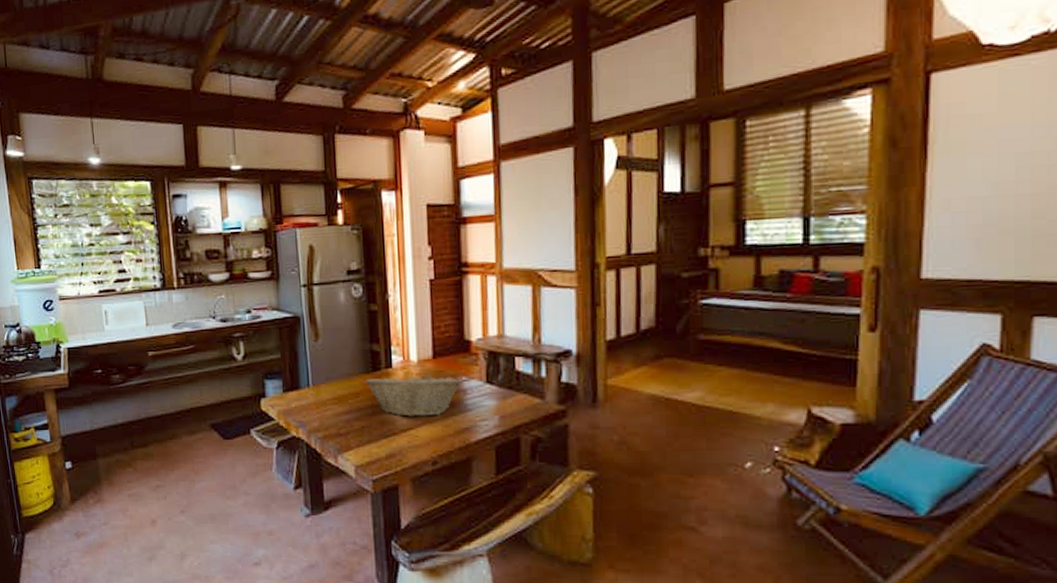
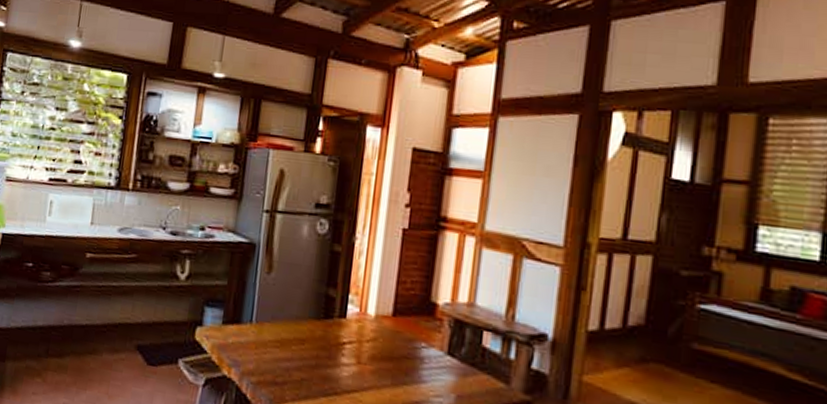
fruit basket: present [364,372,461,417] -> none [313,326,420,382]

